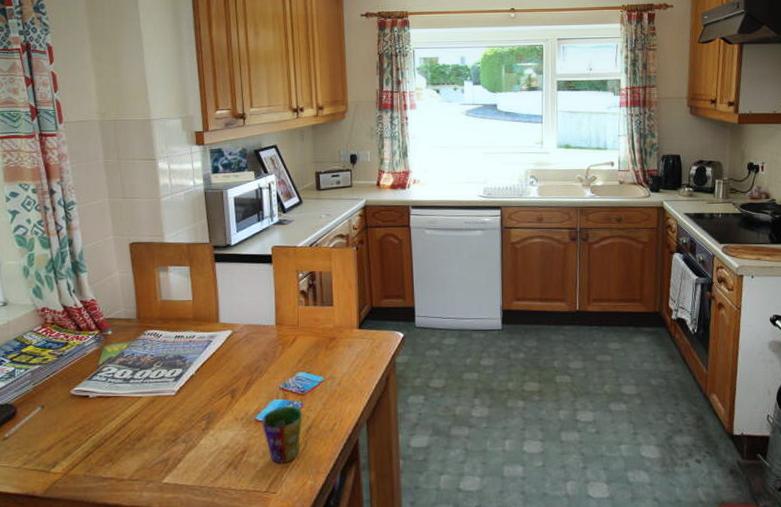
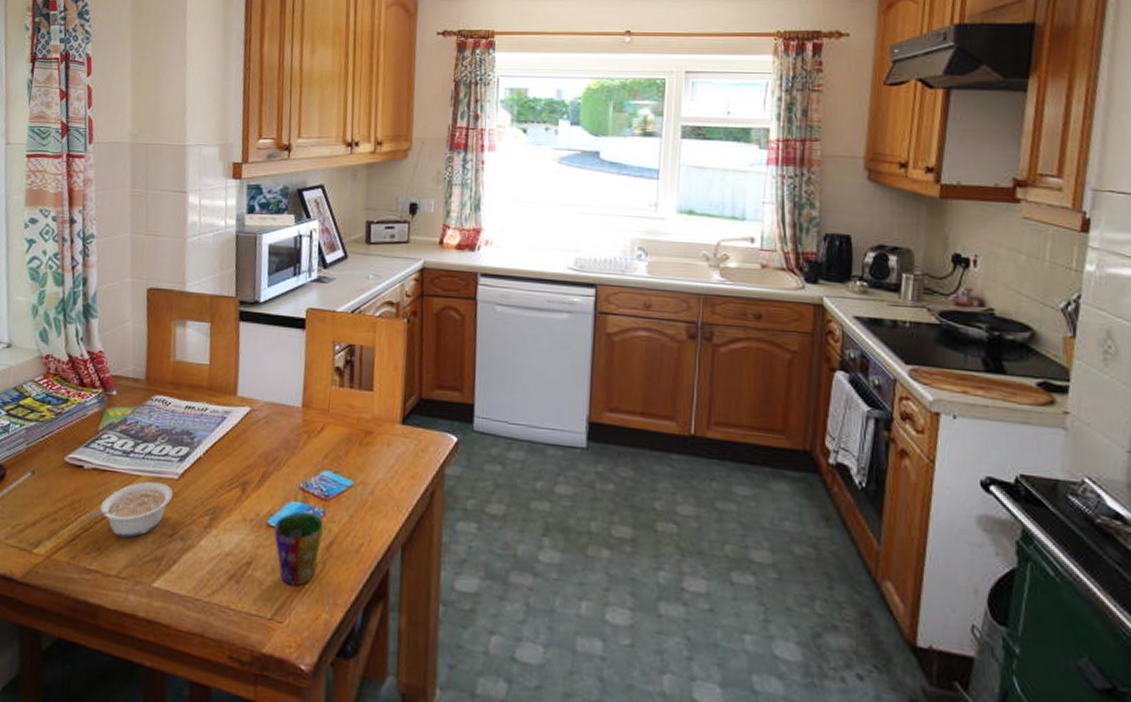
legume: none [98,399,172,448] -> present [88,481,173,538]

